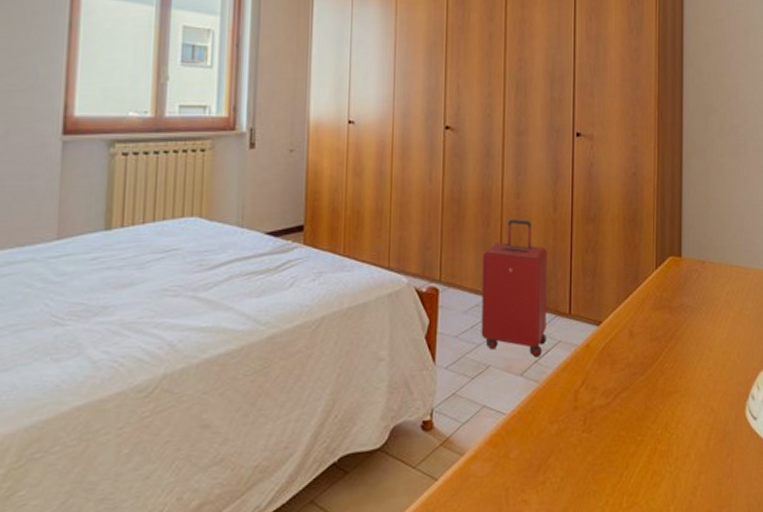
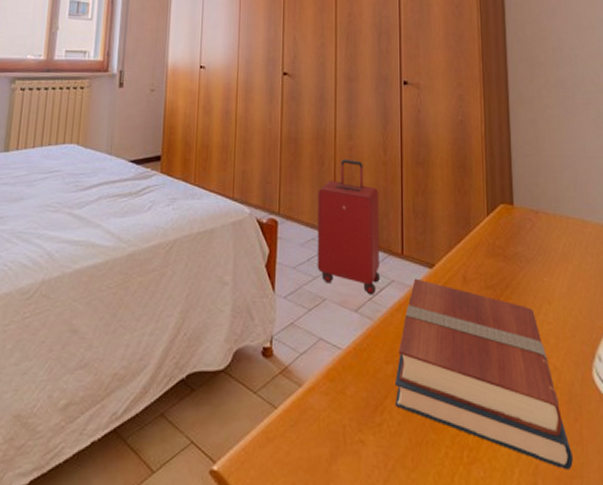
books: none [558,337,723,502] -> present [394,278,573,470]

